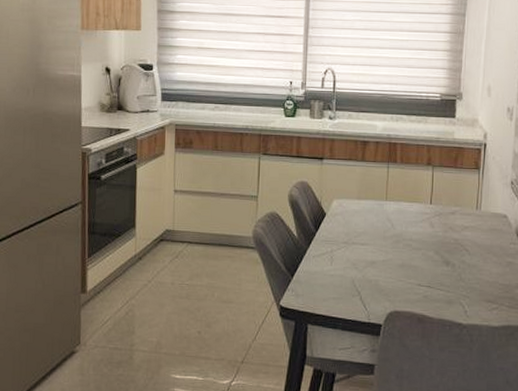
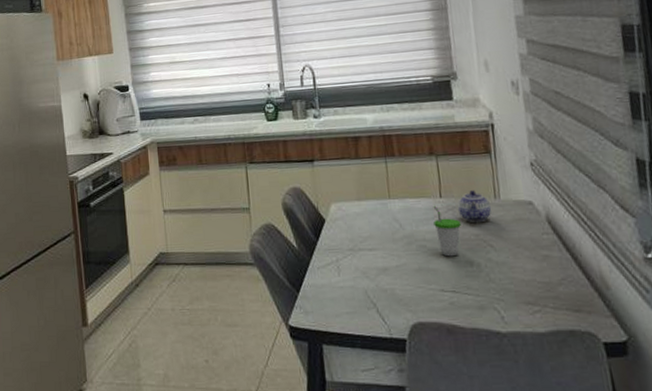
cup: none [421,210,444,257] -> present [433,205,461,257]
teapot: none [443,200,471,230] -> present [457,190,491,223]

